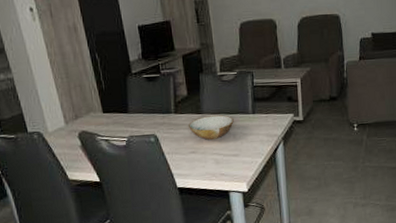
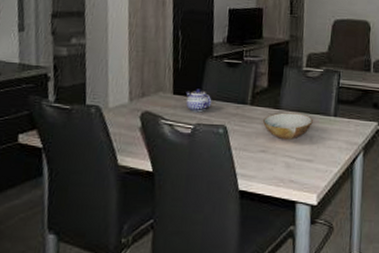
teapot: none [114,105,140,127] -> present [186,88,212,113]

